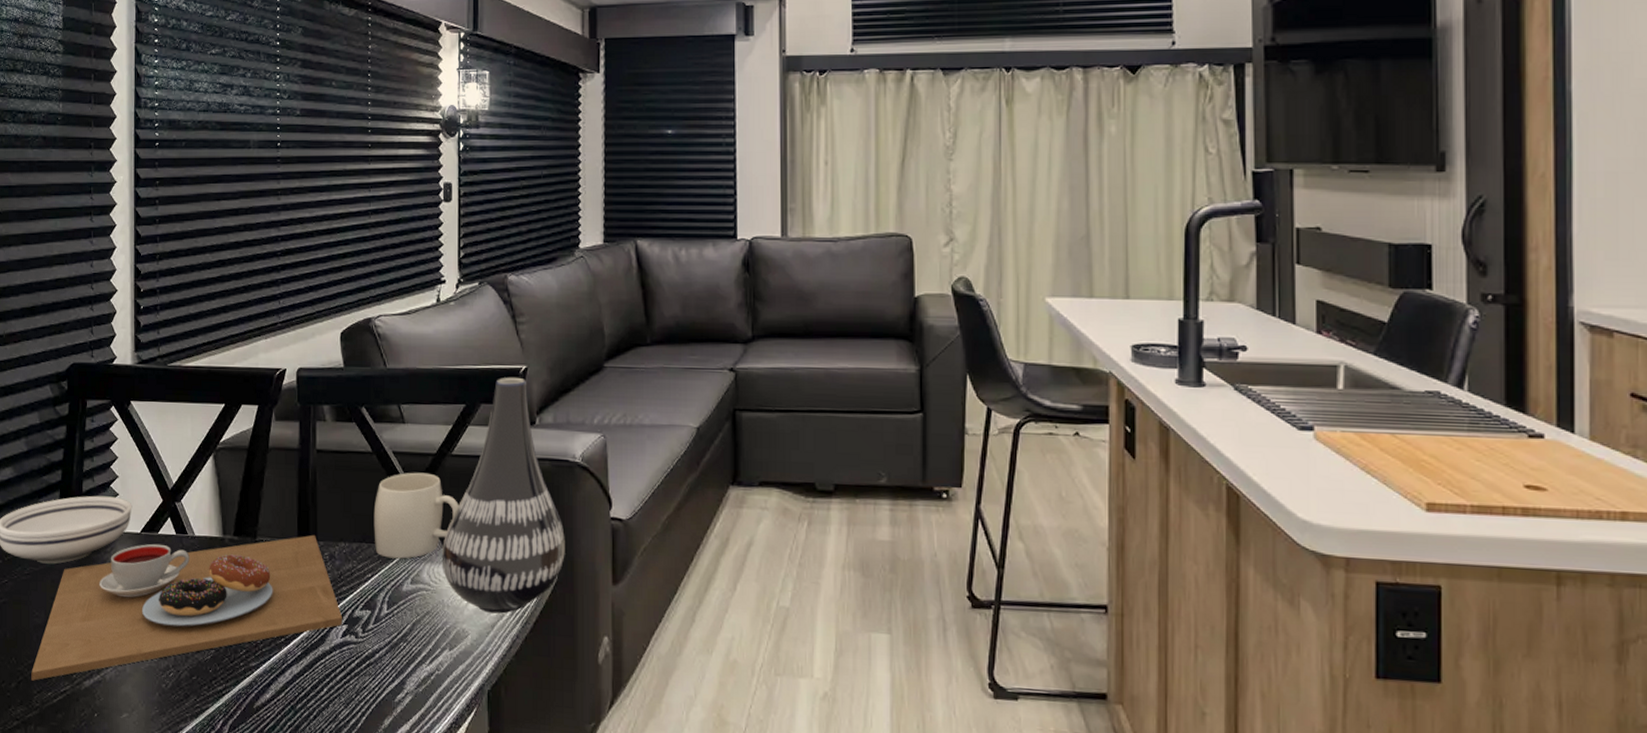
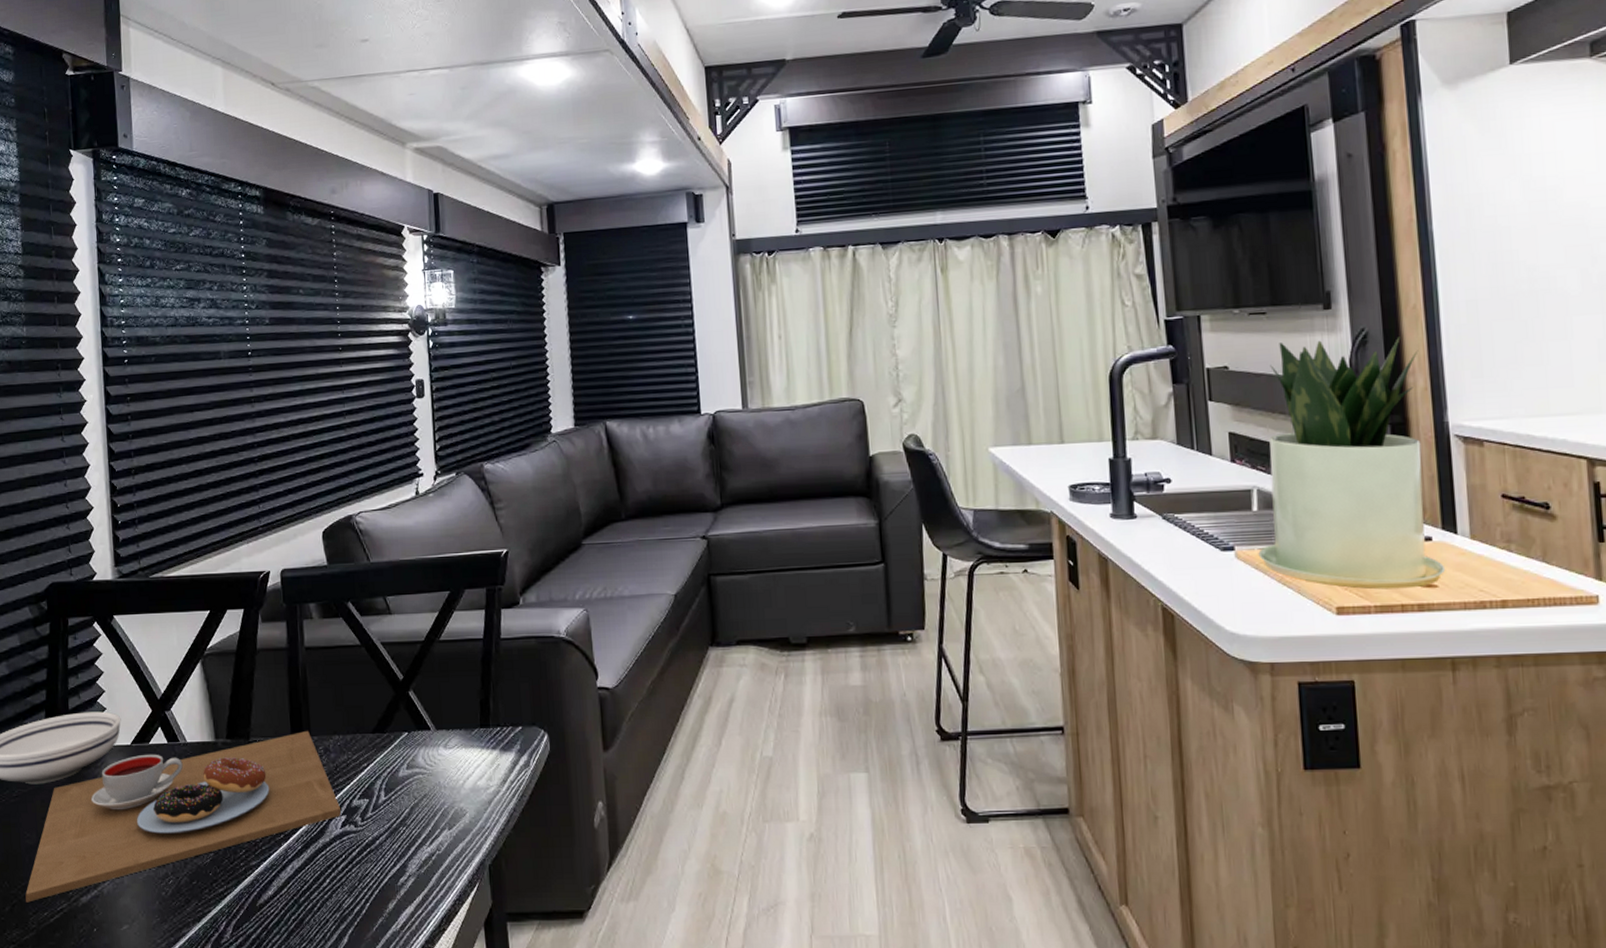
mug: present [373,472,458,559] -> none [365,660,449,746]
vase: present [441,377,565,614] -> none [435,561,556,790]
planter: none [1341,205,1558,490] -> present [1258,336,1446,590]

